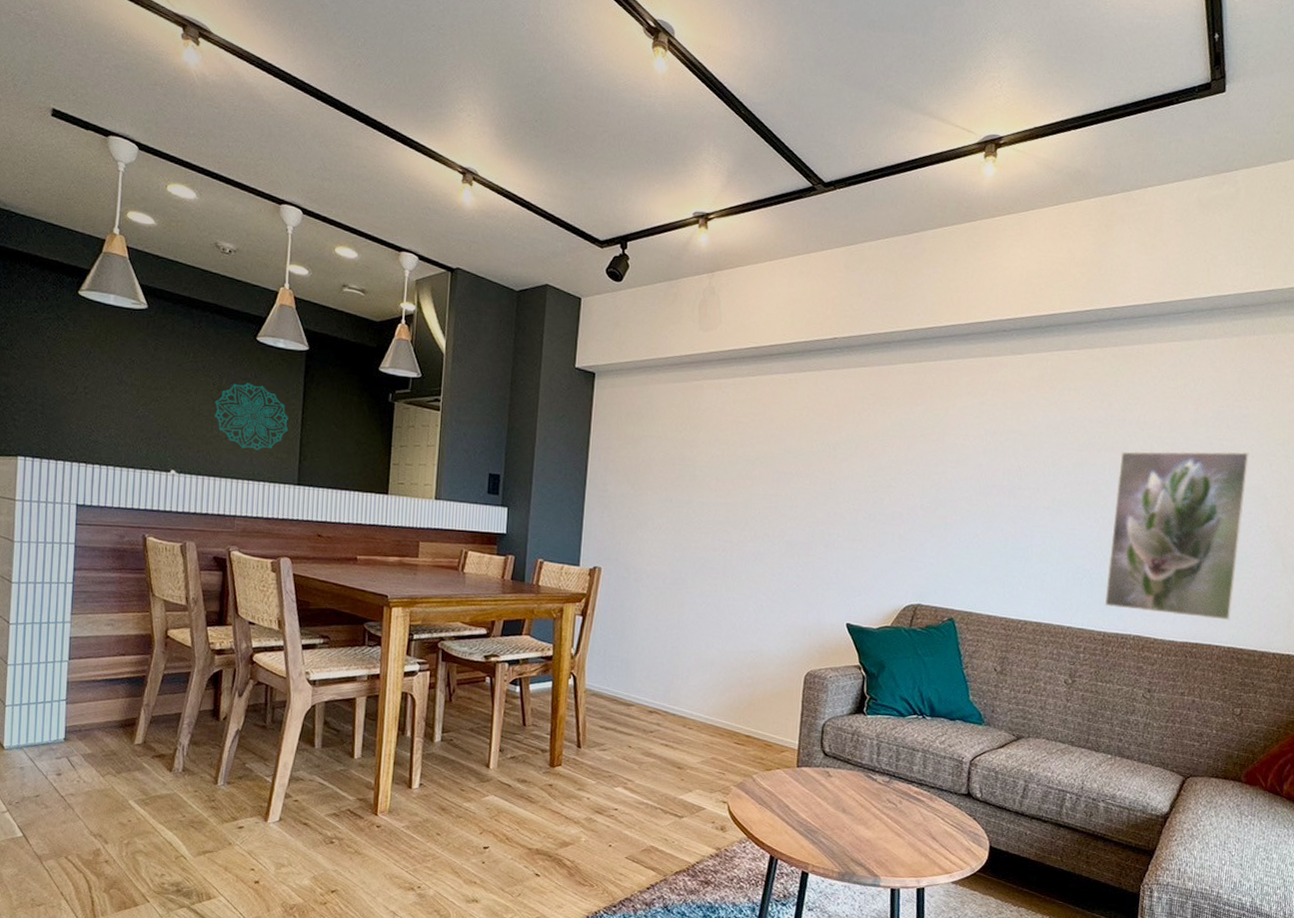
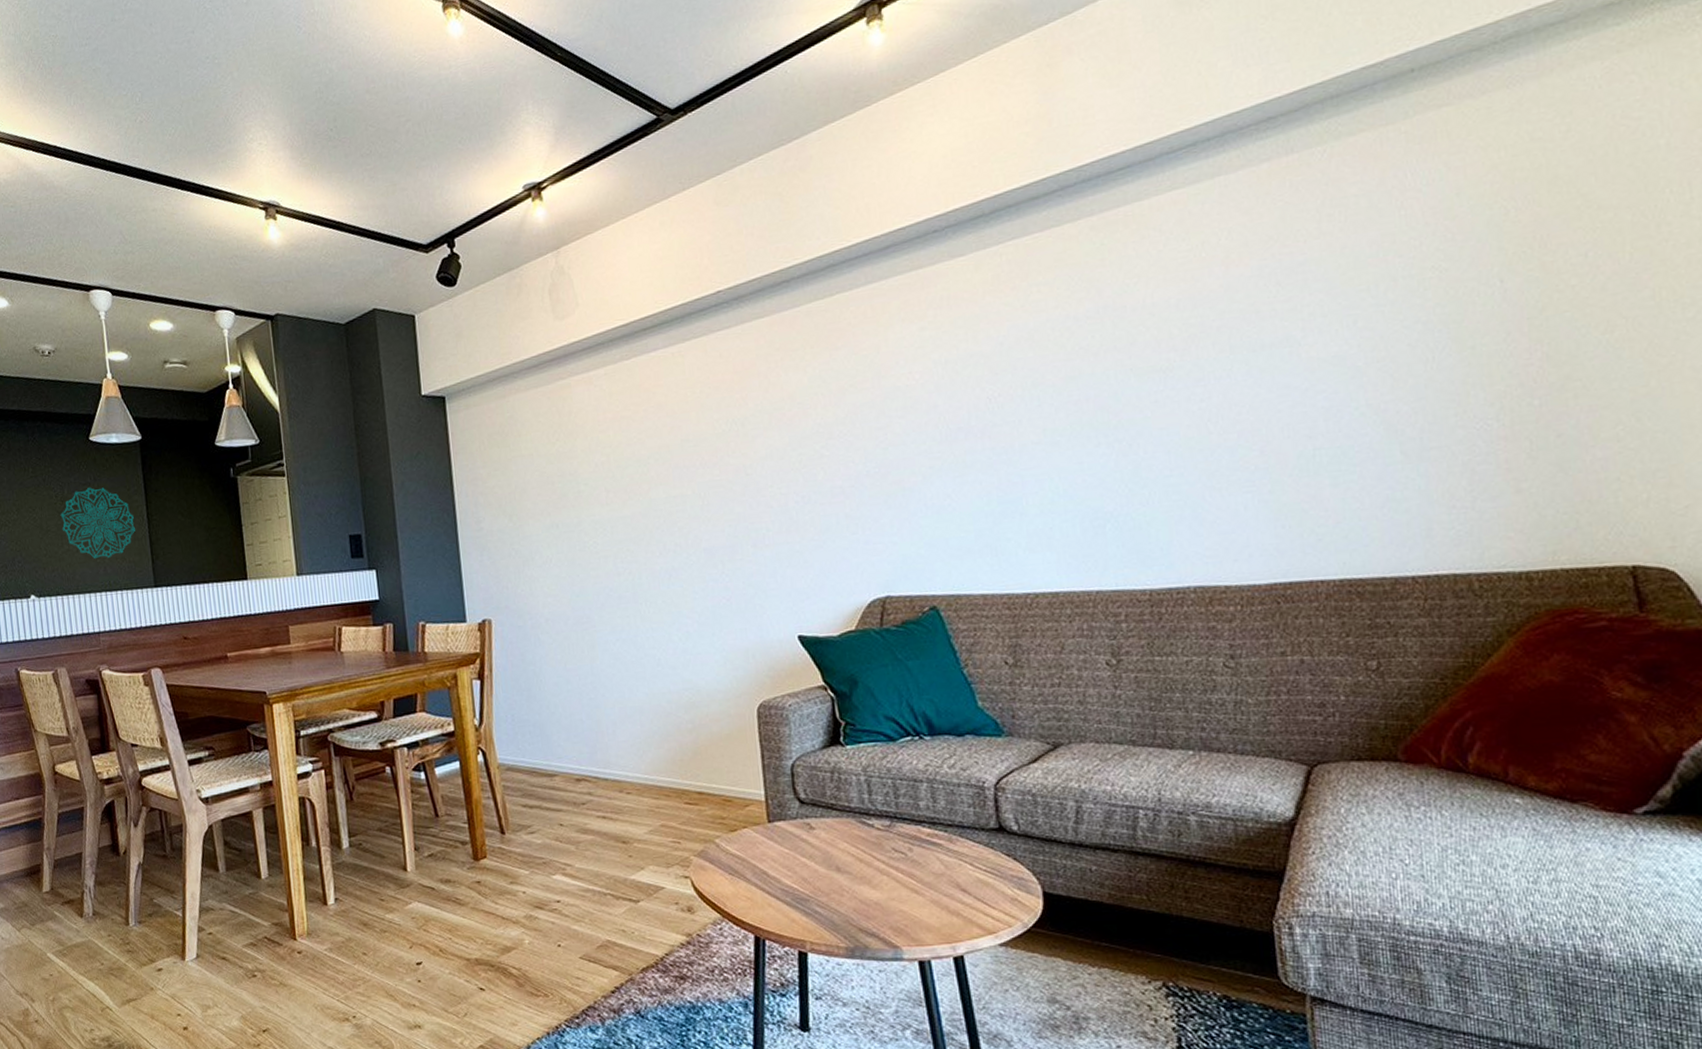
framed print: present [1104,451,1249,621] -> none [1127,311,1335,555]

